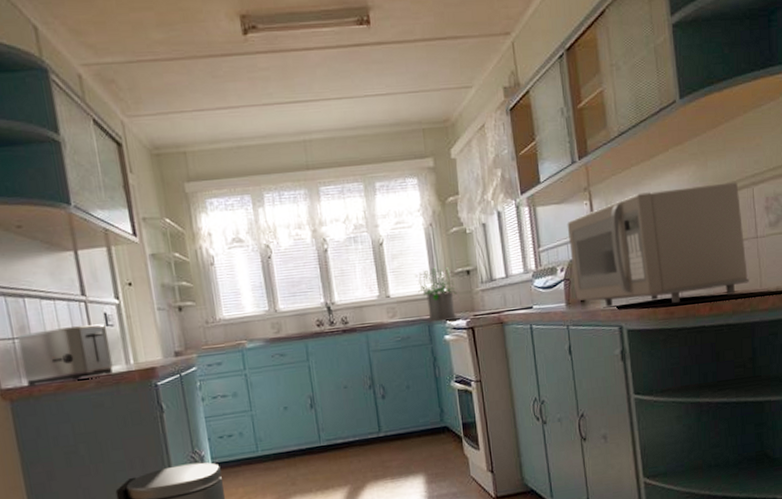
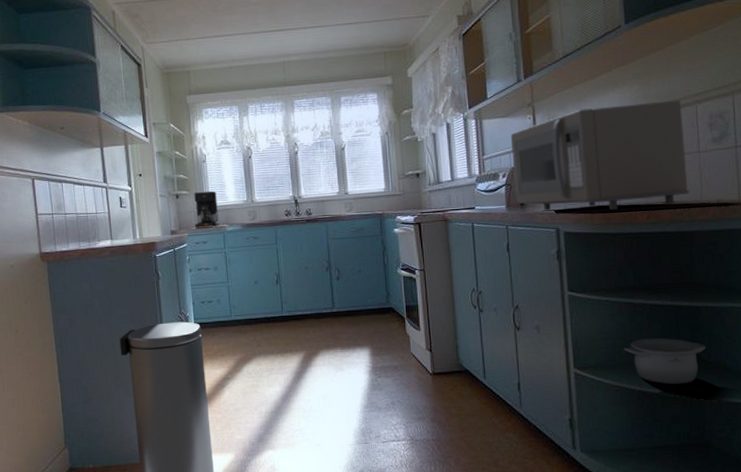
toaster: present [17,324,113,387] -> none [55,206,124,252]
coffee maker: none [201,299,237,348] -> present [194,190,220,229]
potted plant: present [414,267,458,323] -> none [370,170,407,217]
cooking pot: none [692,437,770,486] -> present [624,337,706,385]

